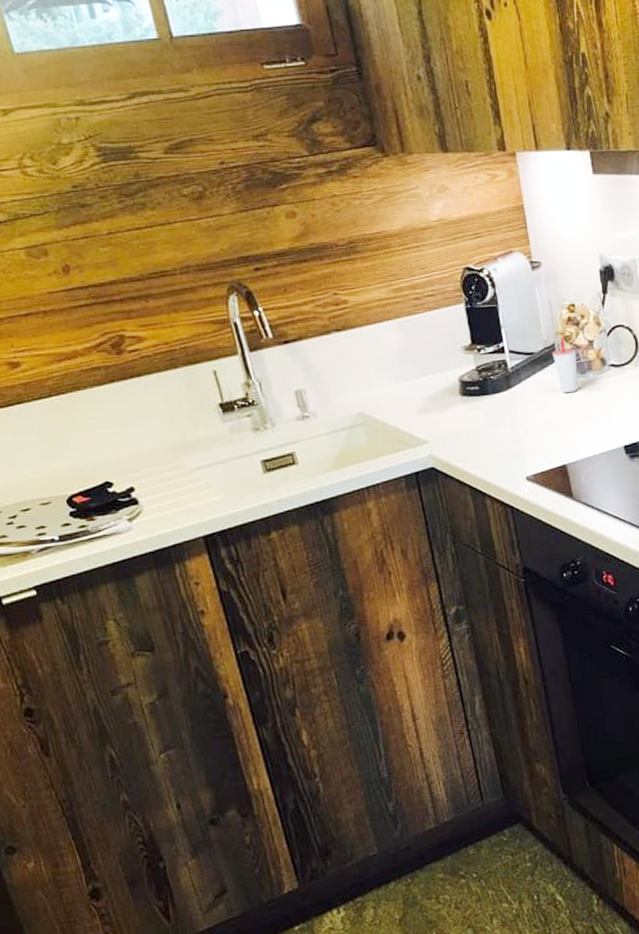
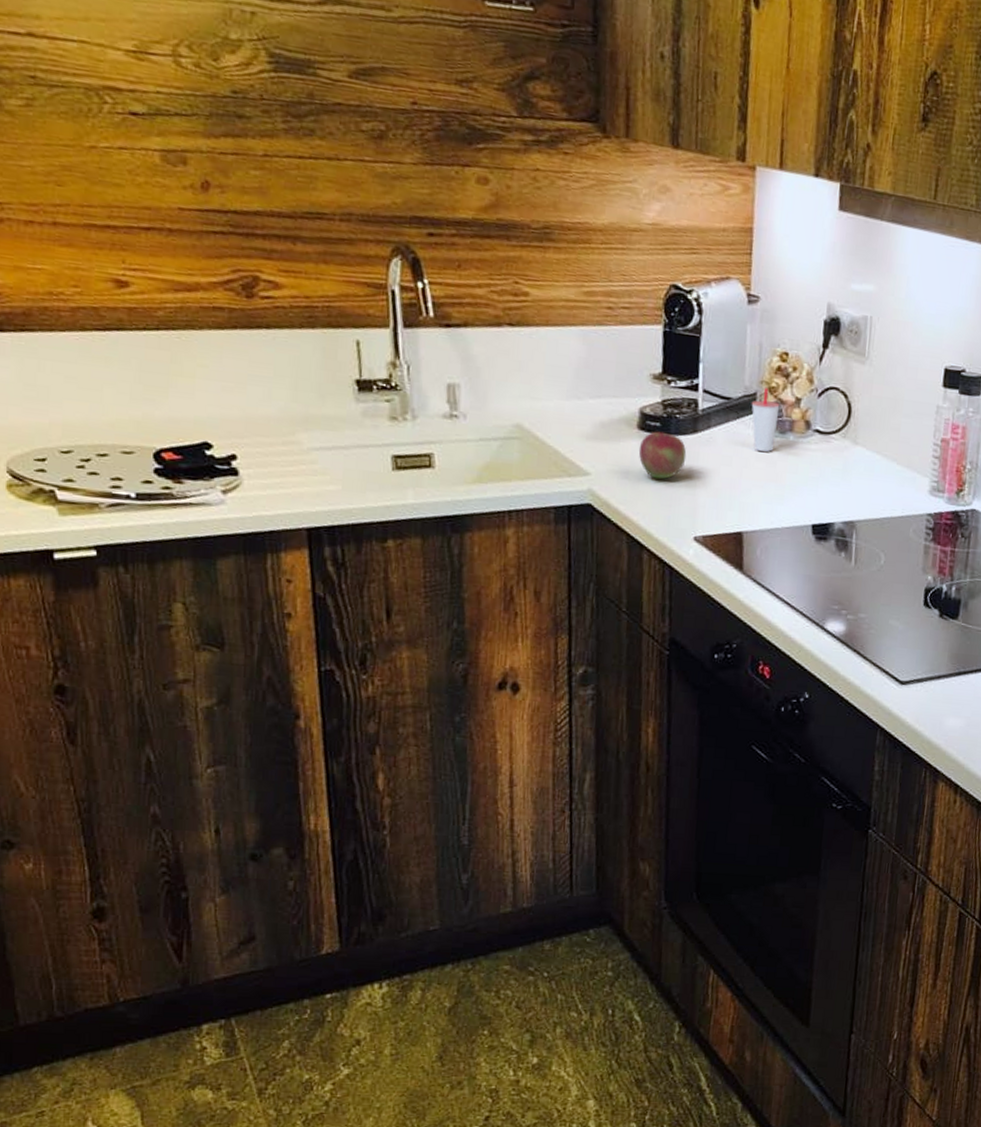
fruit: none [464,393,506,435] -> present [638,431,687,480]

